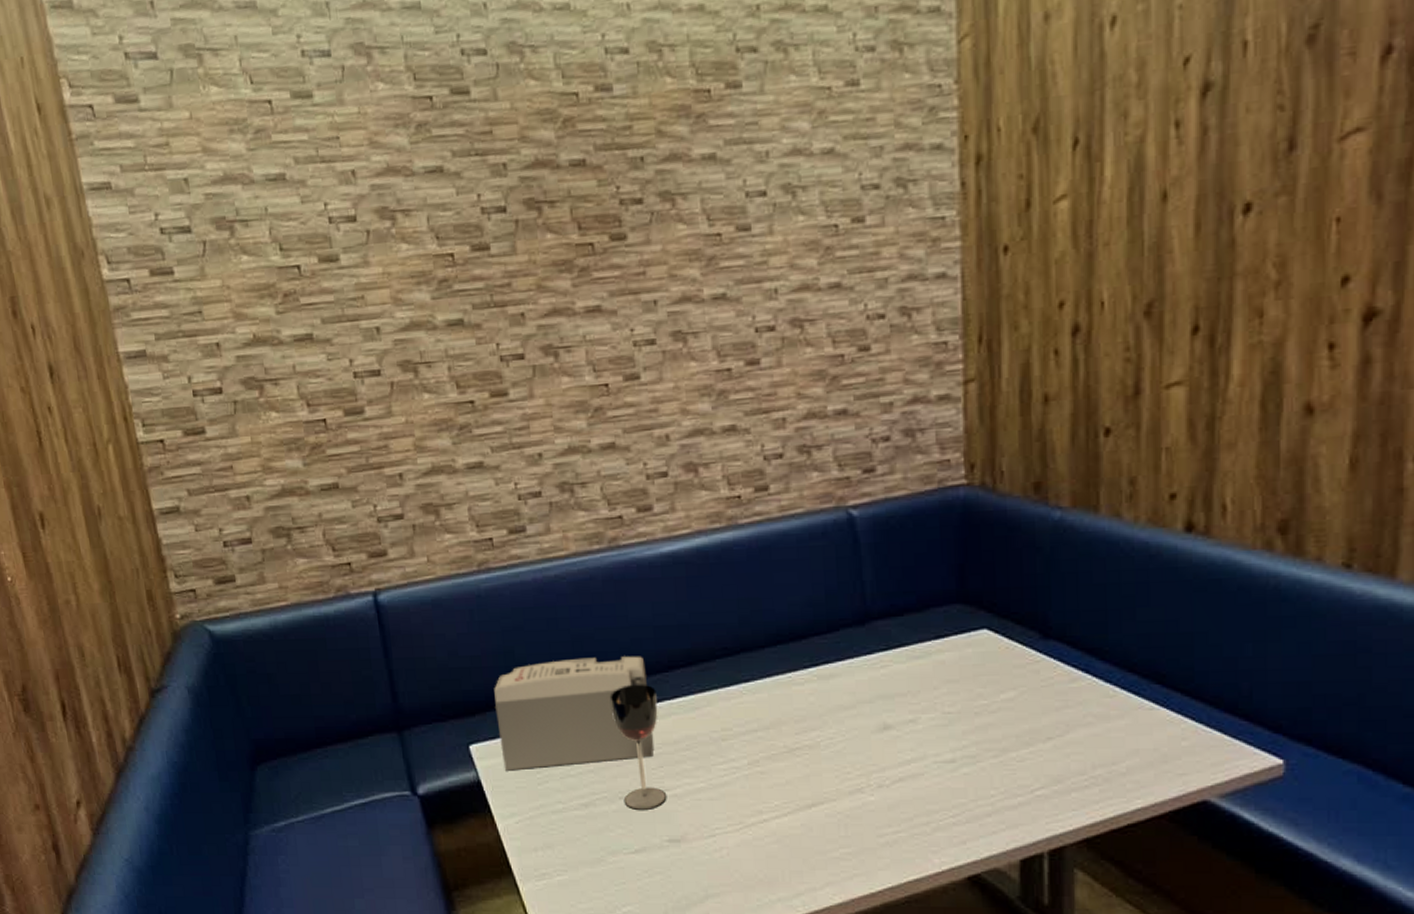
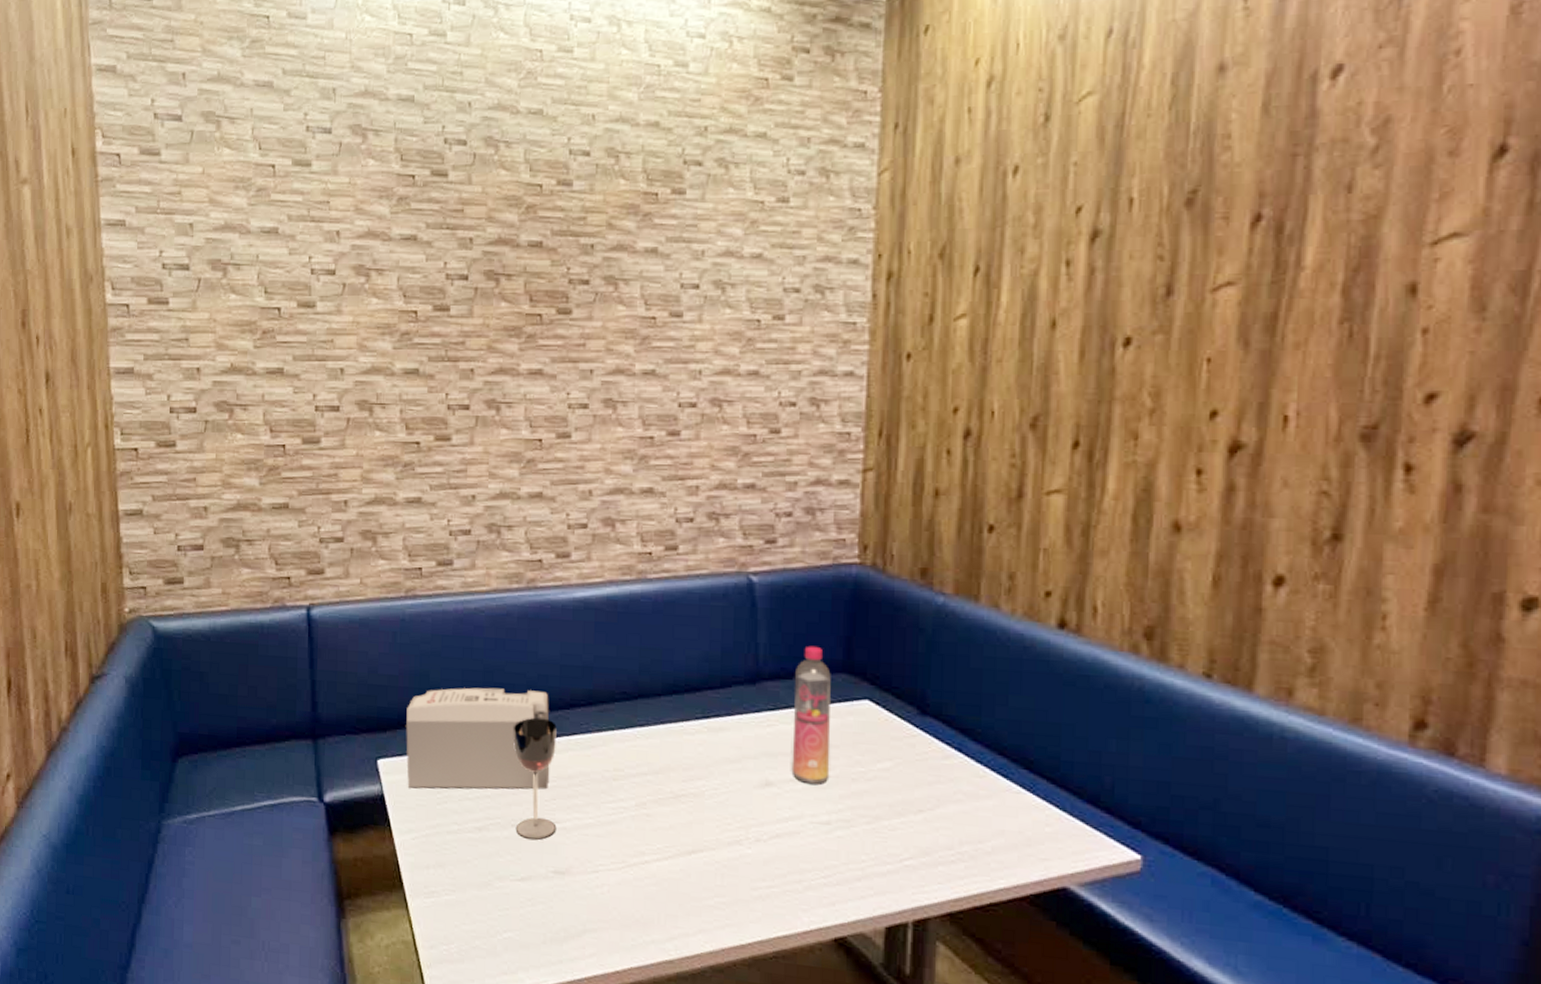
beverage bottle: none [905,578,950,722] -> present [793,645,831,784]

